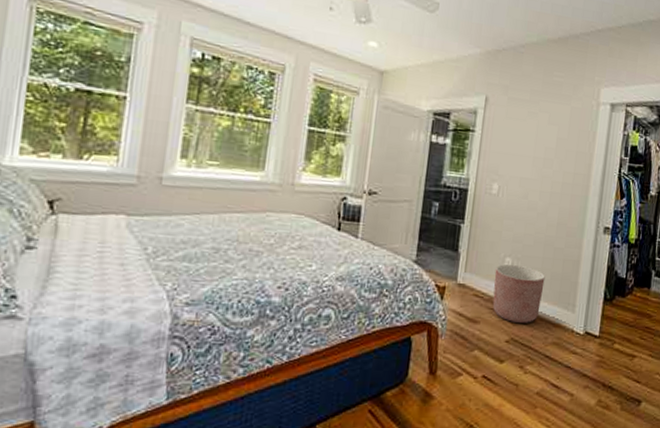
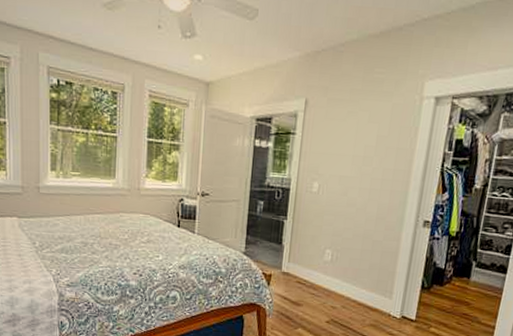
planter: present [492,264,545,323] -> none [314,255,364,307]

